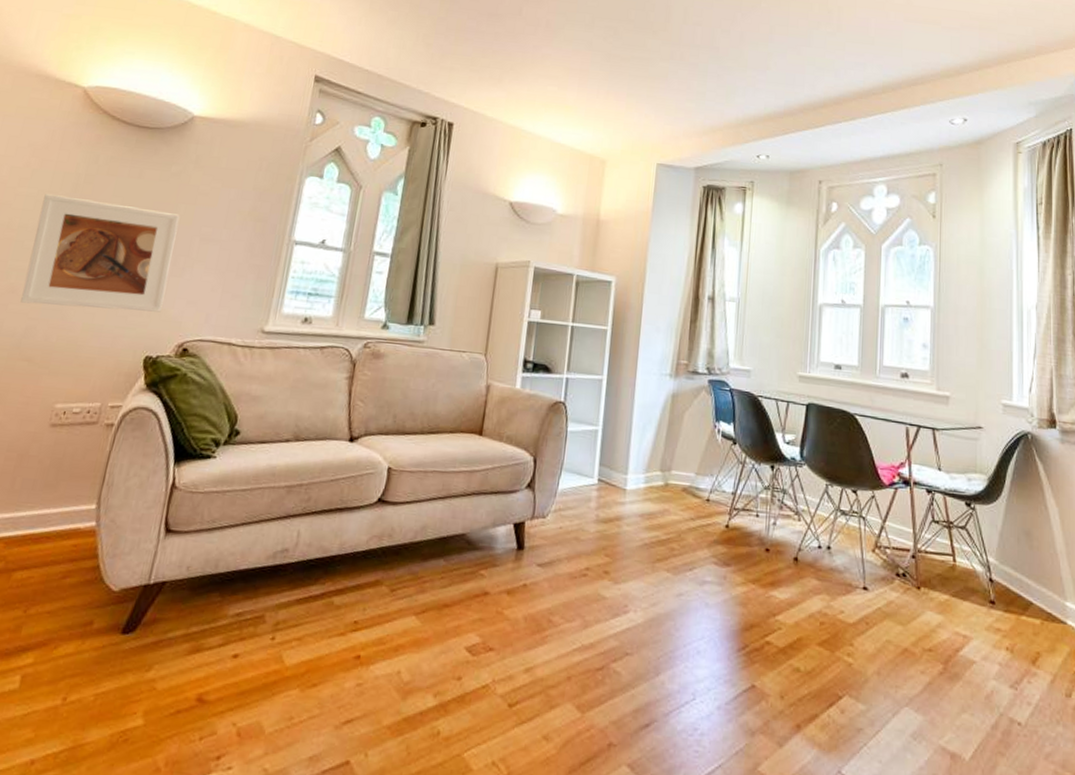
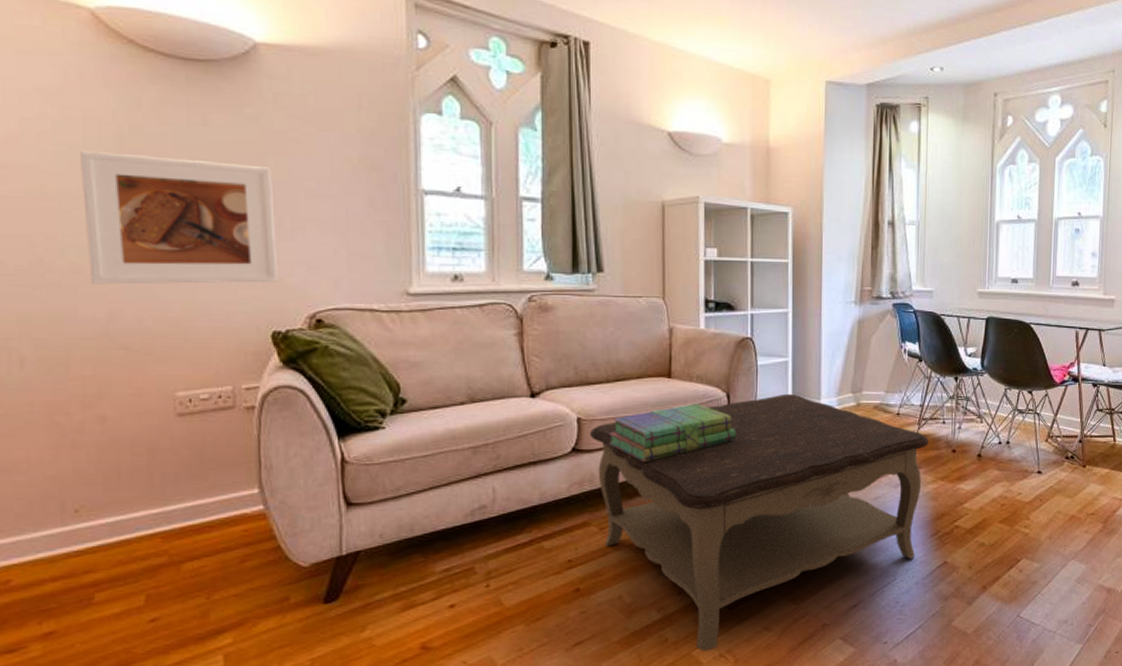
coffee table: none [392,464,740,756] -> present [590,393,929,652]
stack of books: none [414,465,539,523] -> present [609,404,737,463]

